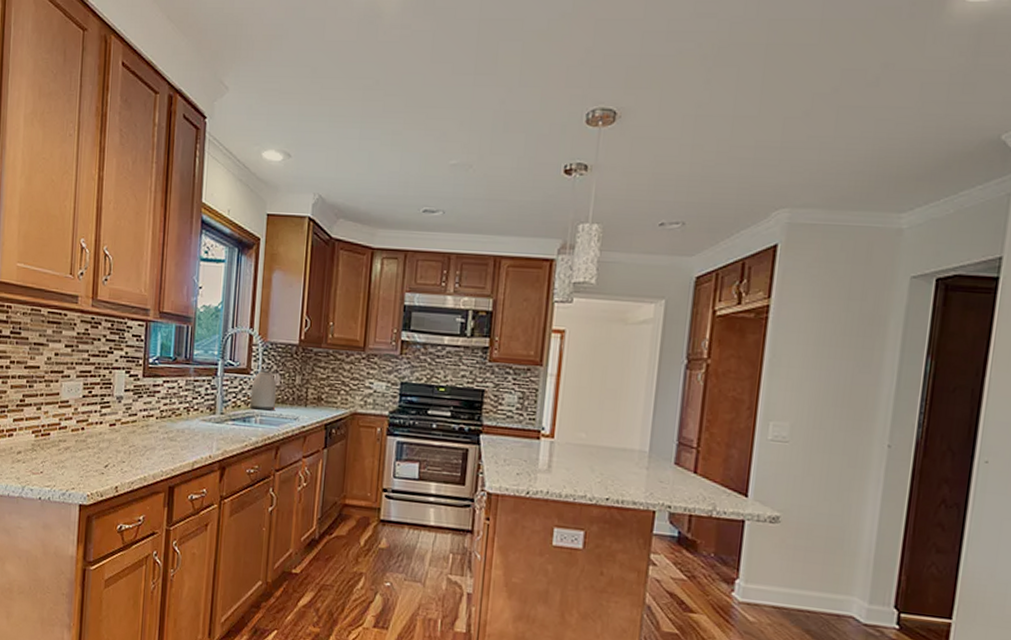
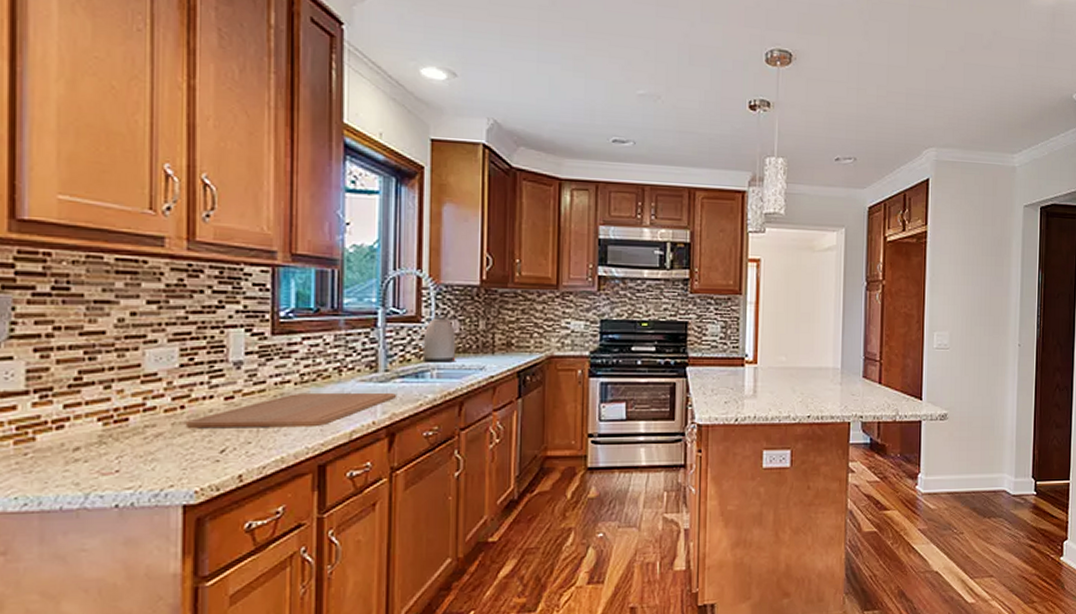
chopping board: none [84,426,228,455] -> present [185,393,396,428]

